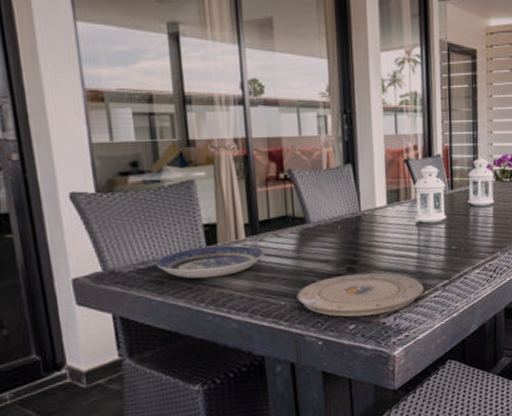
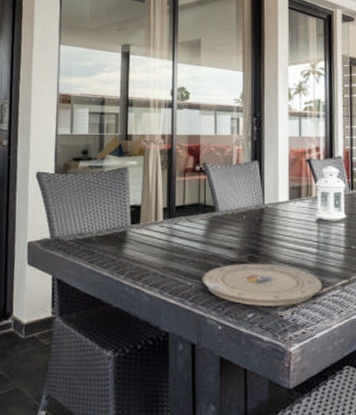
plate: present [156,245,264,279] -> none [91,226,178,253]

